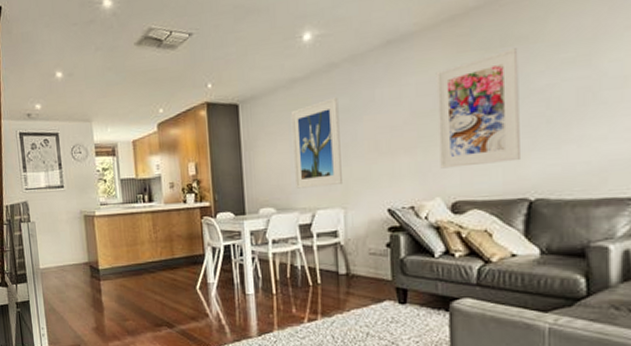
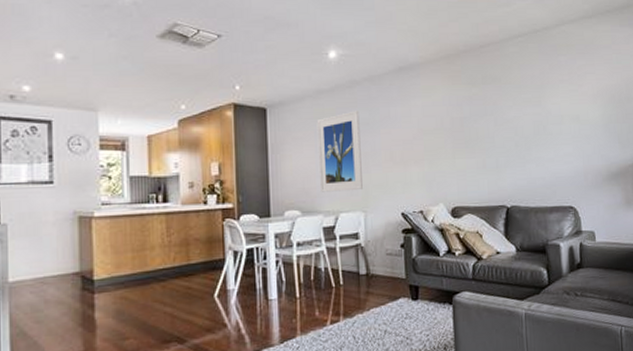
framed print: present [436,48,520,169] -> none [437,86,499,179]

